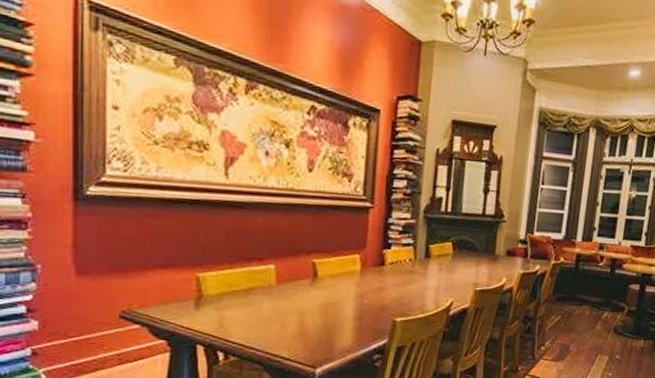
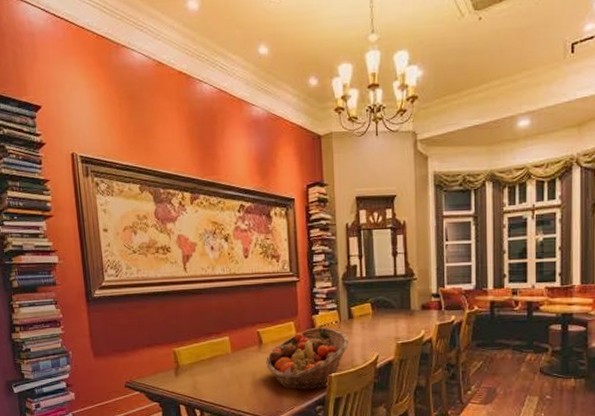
fruit basket: none [319,263,423,336] -> present [266,327,349,390]

